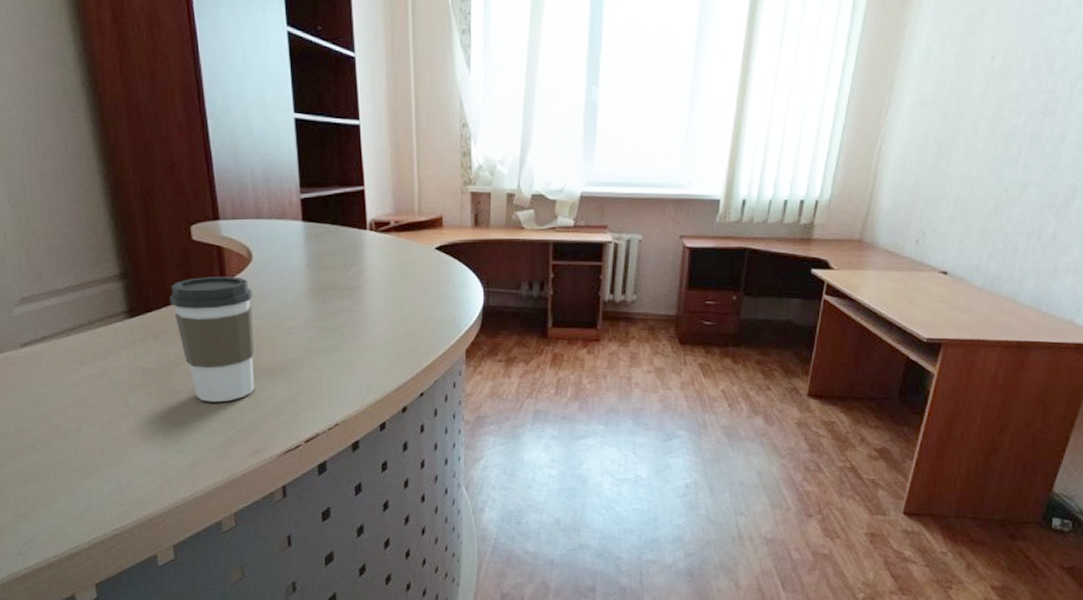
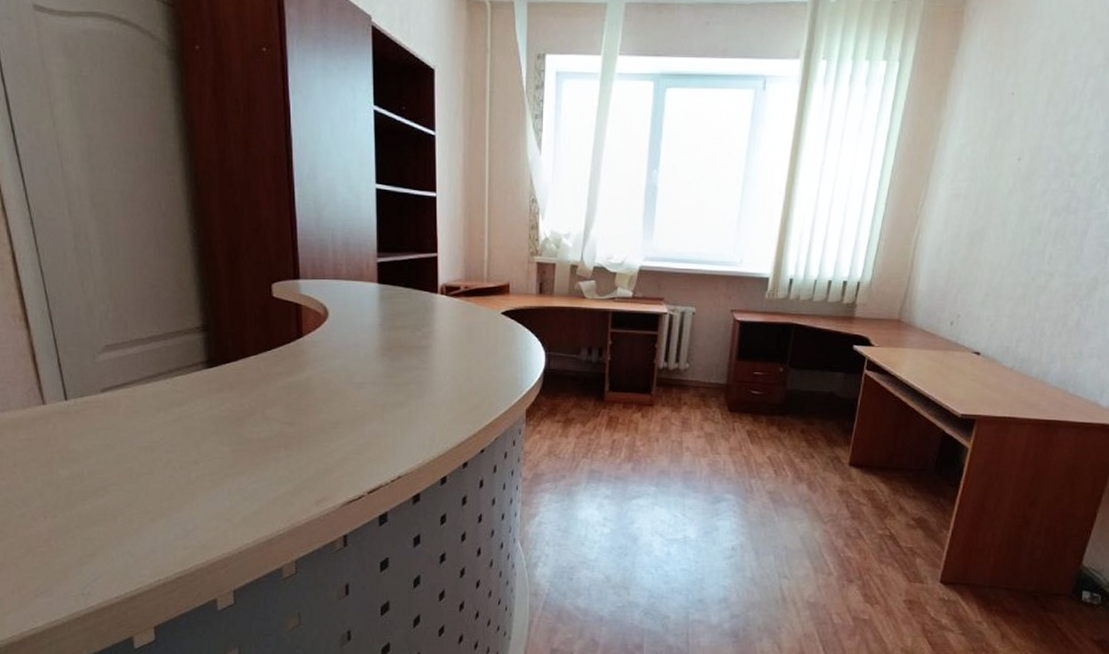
coffee cup: present [170,276,255,402] -> none [248,332,327,451]

